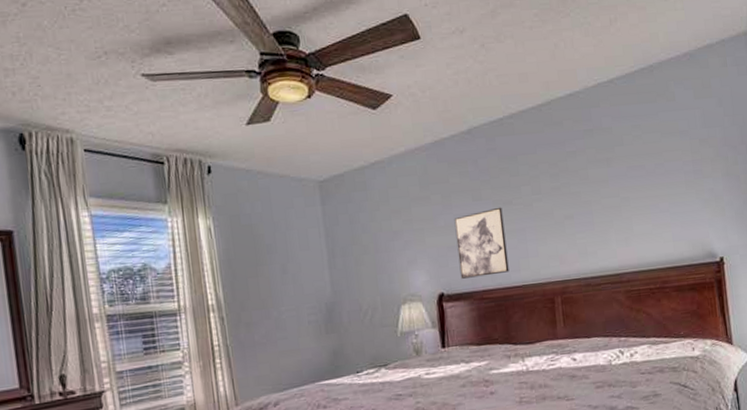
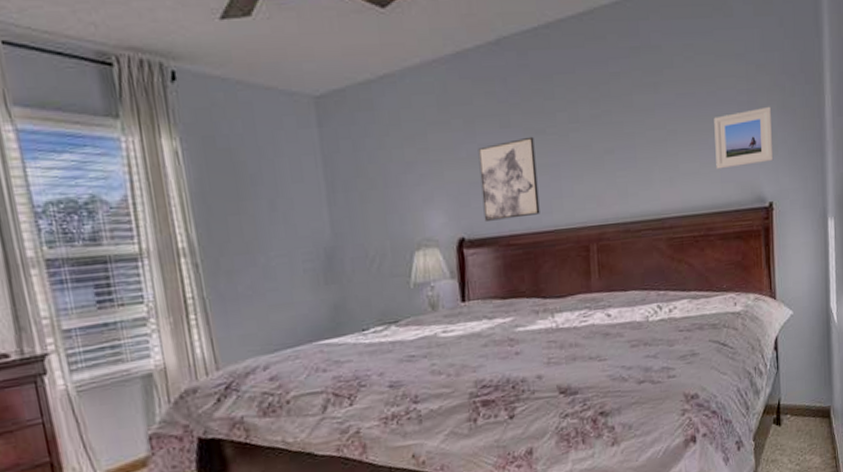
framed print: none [663,174,722,230] -> present [714,106,774,170]

